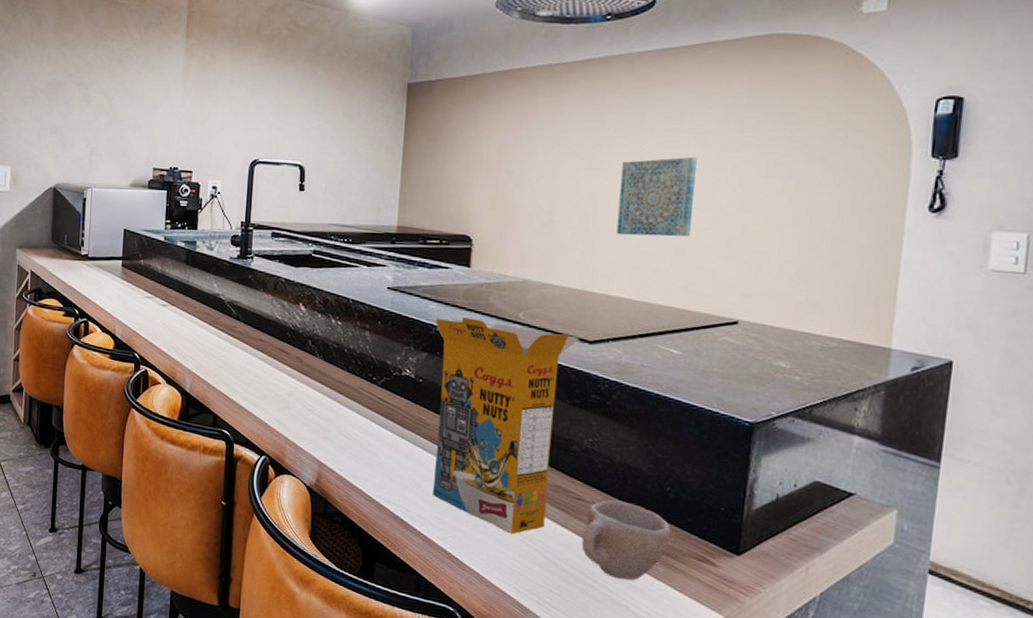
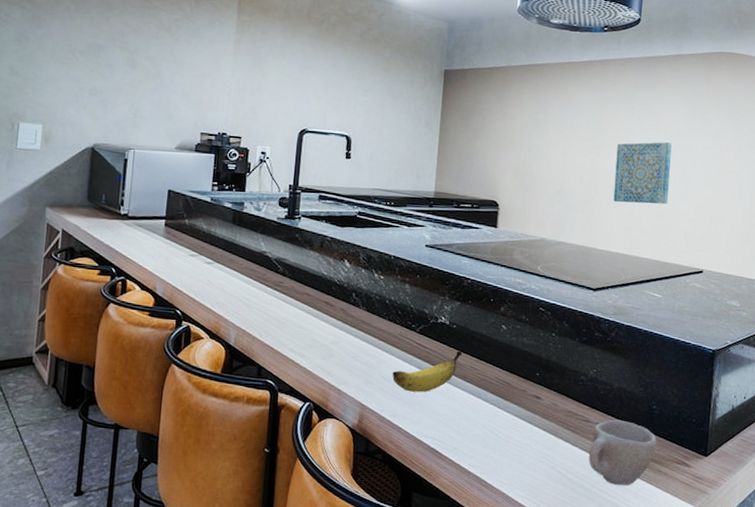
banana: none [351,408,430,453] -> present [392,350,463,393]
cereal box: present [433,317,579,535] -> none [465,270,585,456]

